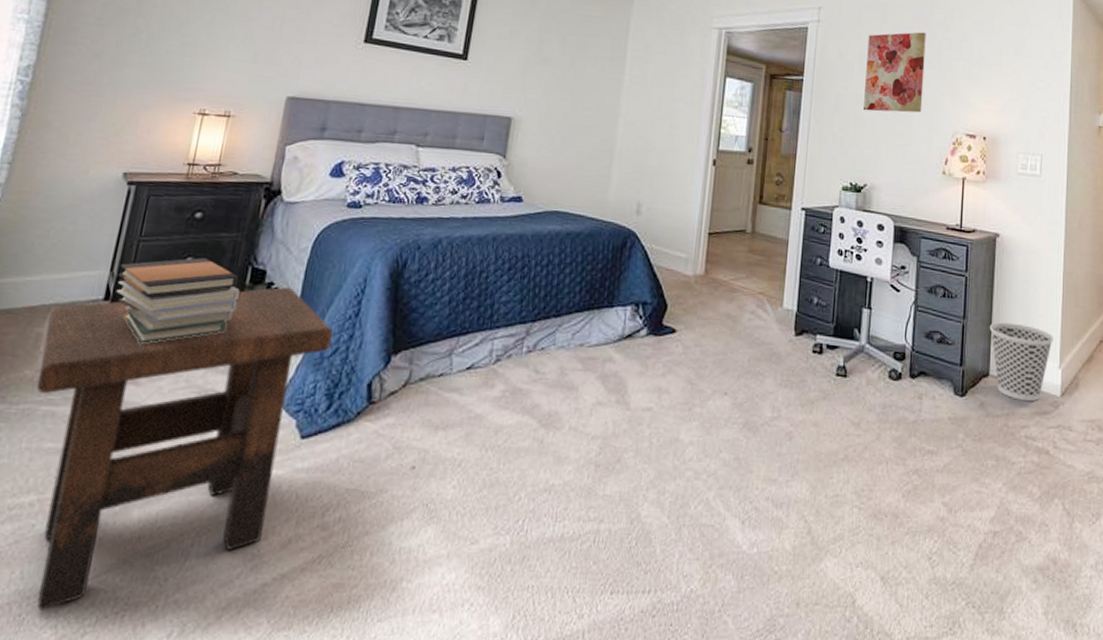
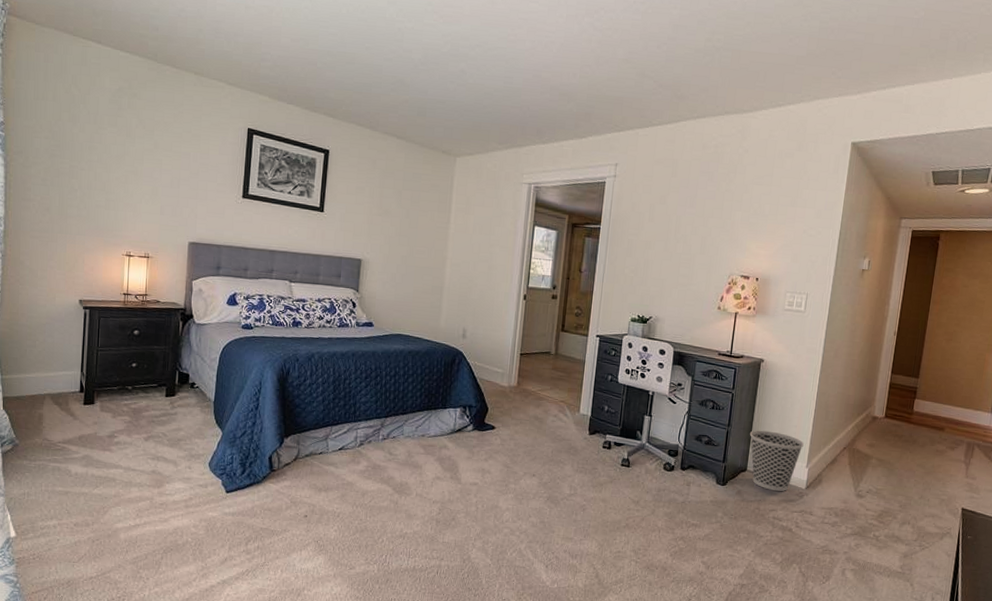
side table: present [37,286,334,610] -> none [45,386,241,593]
book stack: present [116,258,240,344] -> none [86,363,172,424]
wall art: present [862,32,926,113] -> none [651,185,711,257]

